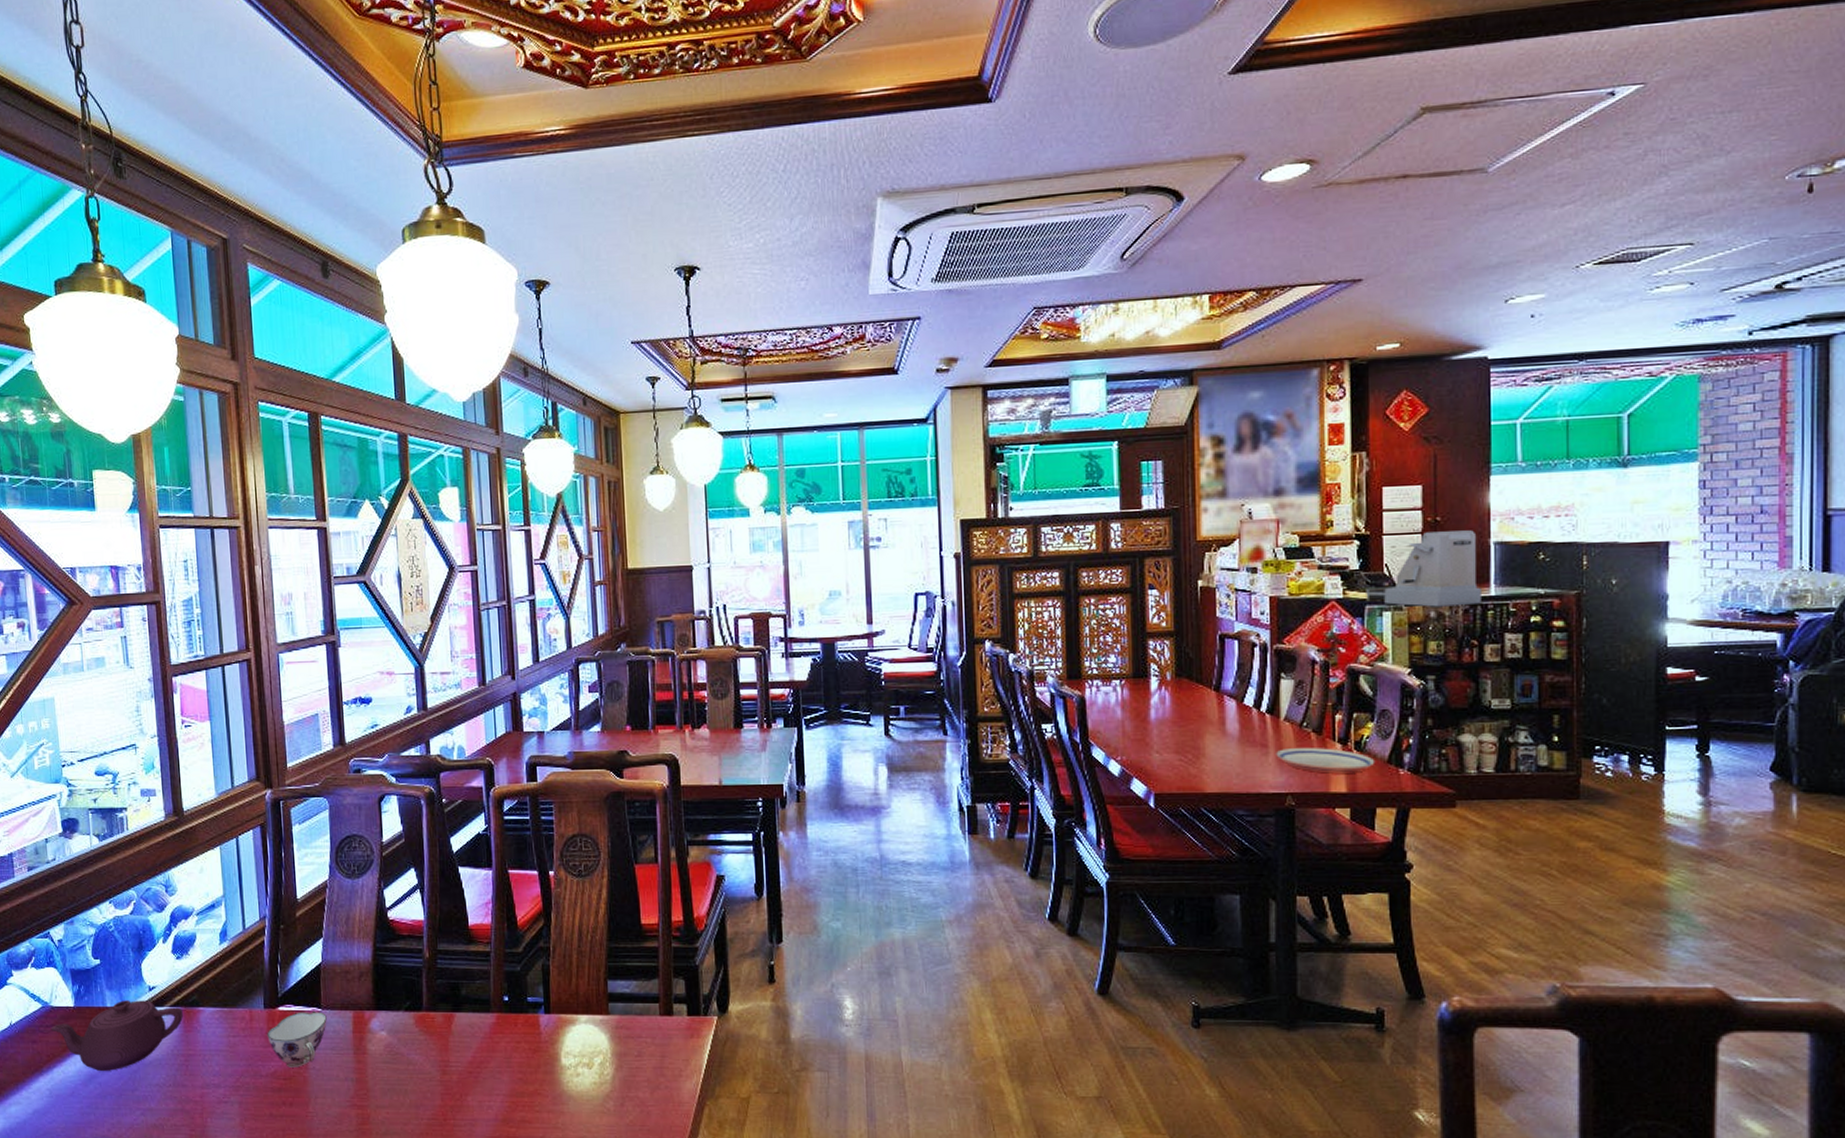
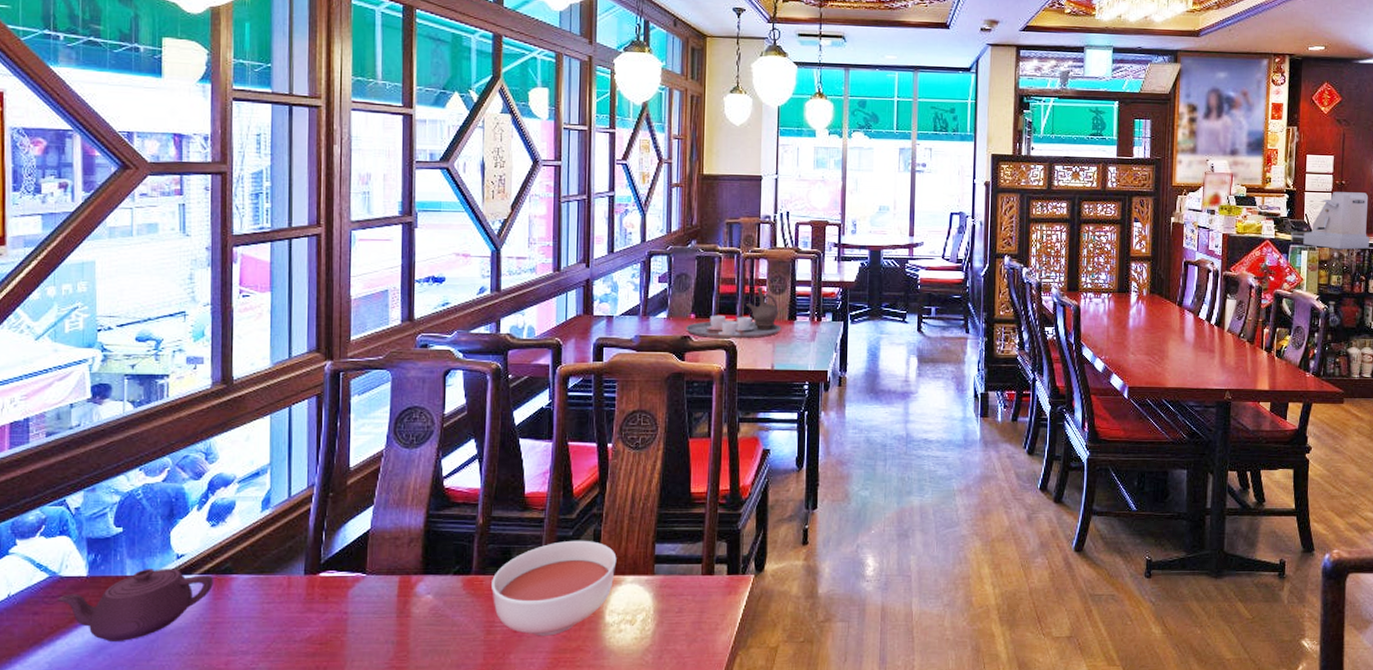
teacup: present [267,1010,327,1068] -> none [305,576,371,632]
bowl: none [443,975,568,1078] -> present [492,540,617,636]
tea set: none [622,691,728,752] -> present [686,286,782,339]
plate: present [1276,748,1375,774] -> none [1220,354,1290,375]

